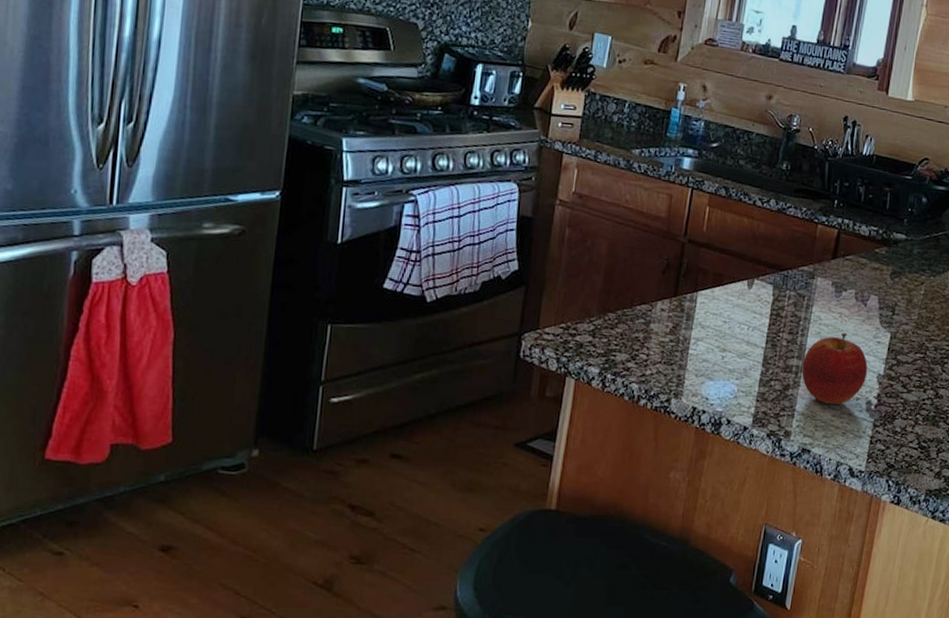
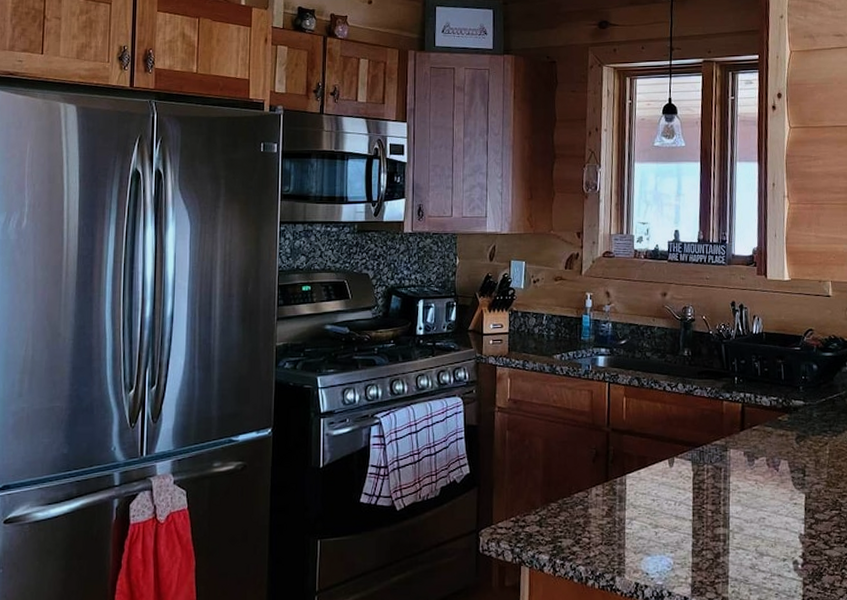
apple: present [801,333,868,404] -> none [728,498,790,567]

